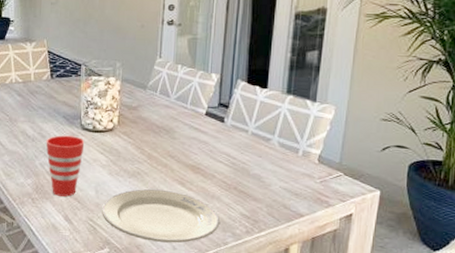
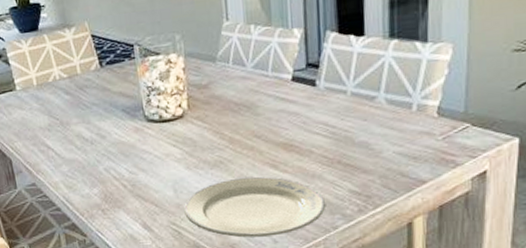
cup: present [46,135,85,197] -> none [107,130,153,202]

